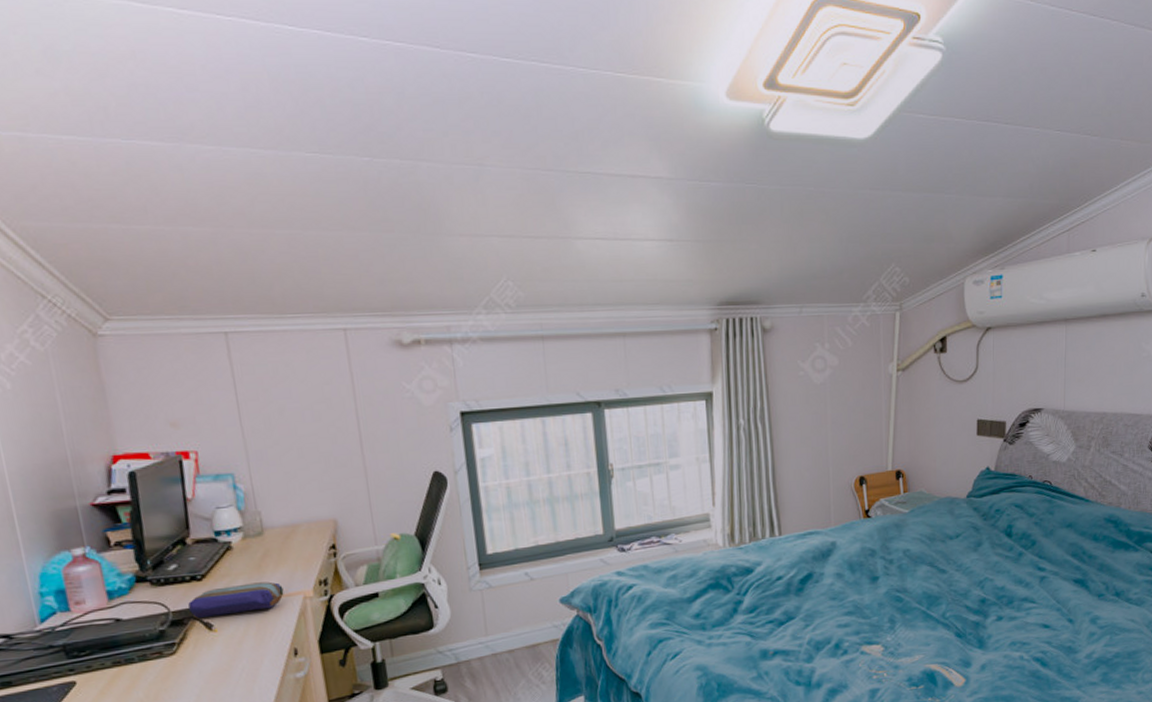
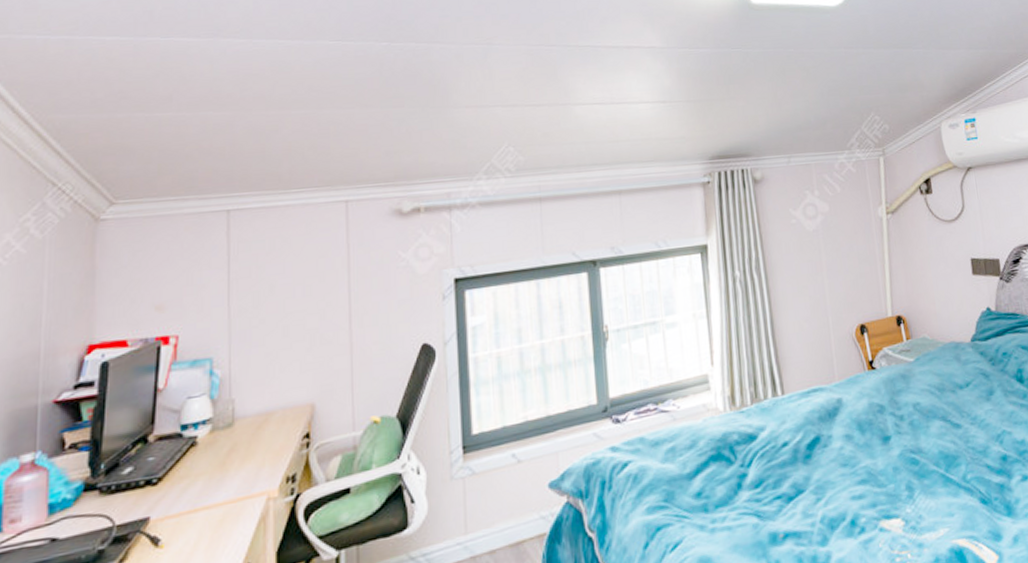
pencil case: present [188,581,284,619] -> none [137,481,246,533]

